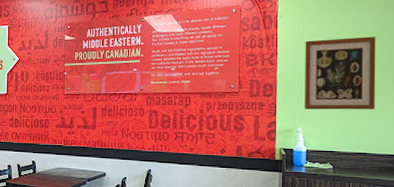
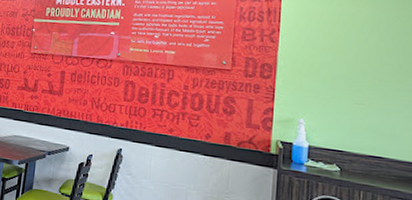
wall art: present [305,36,376,110] -> none [309,18,399,107]

